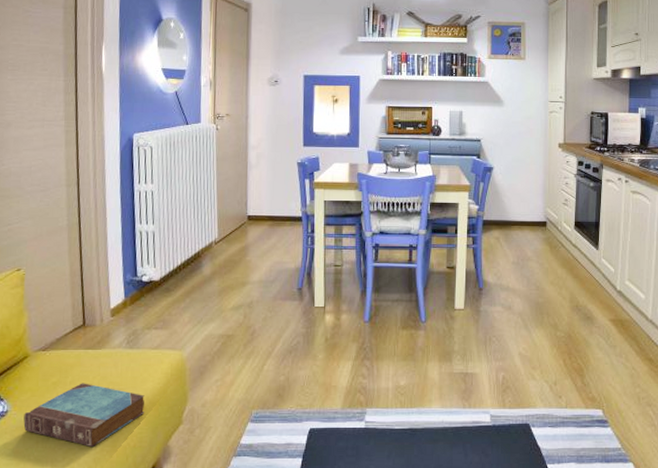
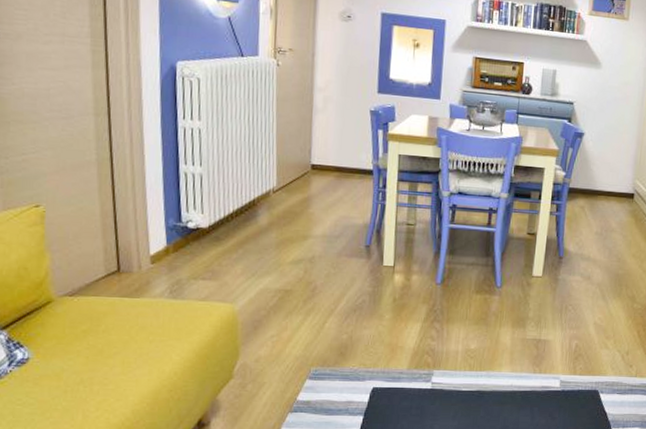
book: present [23,383,145,448] -> none [48,332,191,399]

